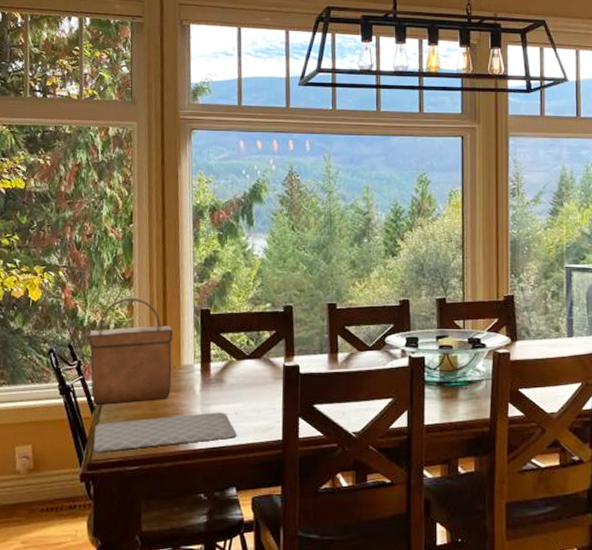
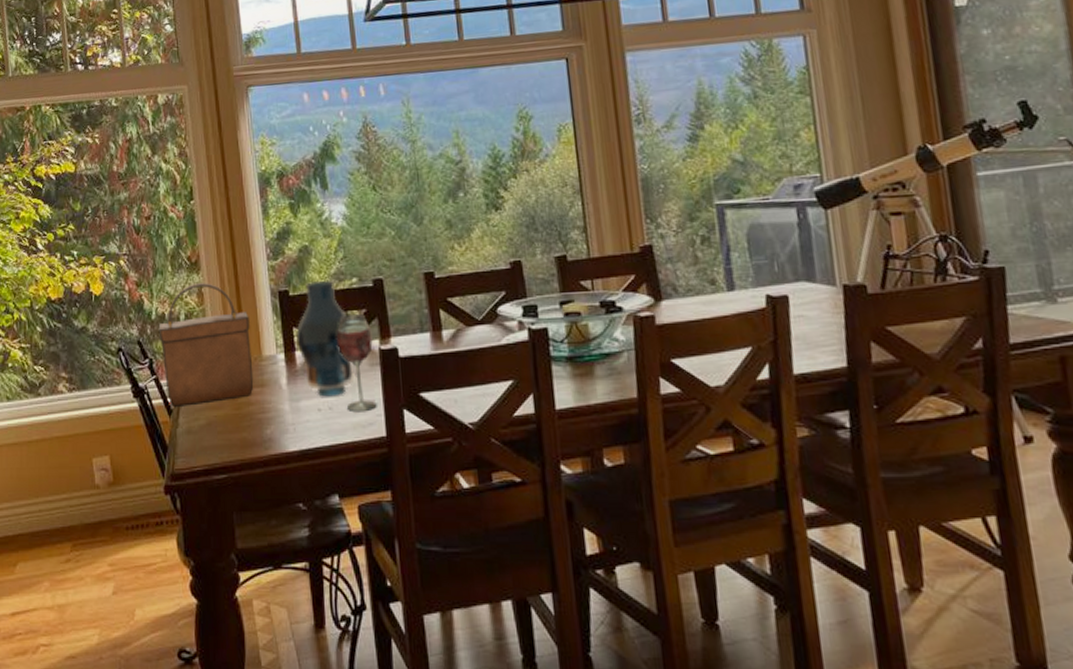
placemat: present [93,412,237,453] -> none [174,408,333,461]
vase: none [212,304,259,404] -> present [296,281,353,397]
wineglass: none [247,333,279,417] -> present [336,313,377,411]

